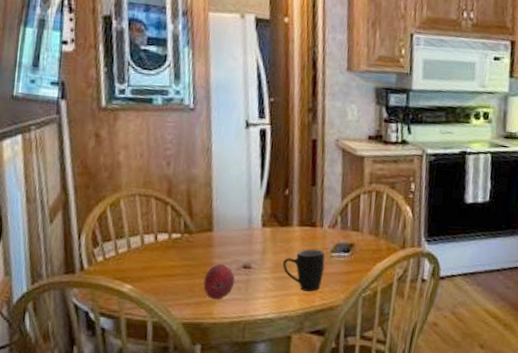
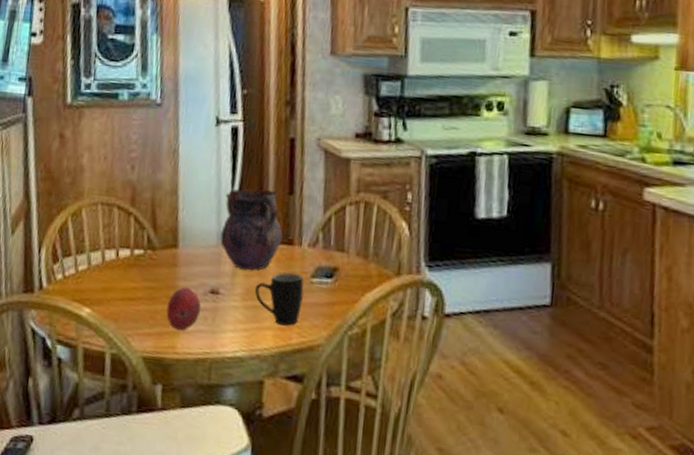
vase: none [251,181,306,248] -> present [220,189,283,271]

